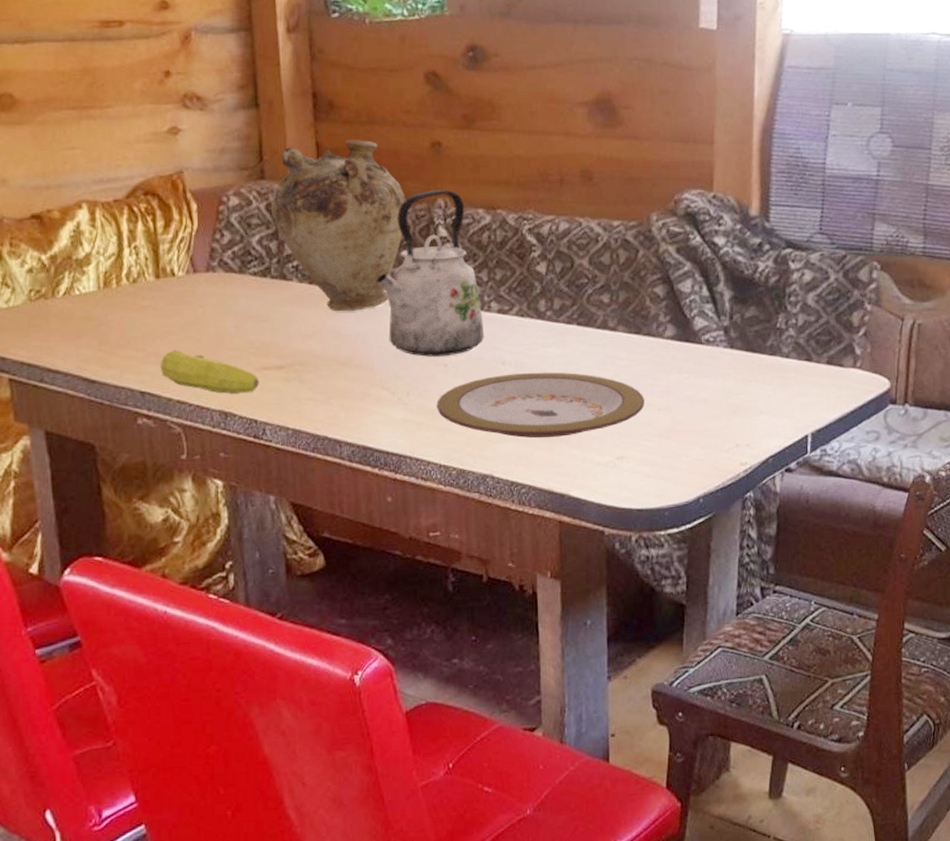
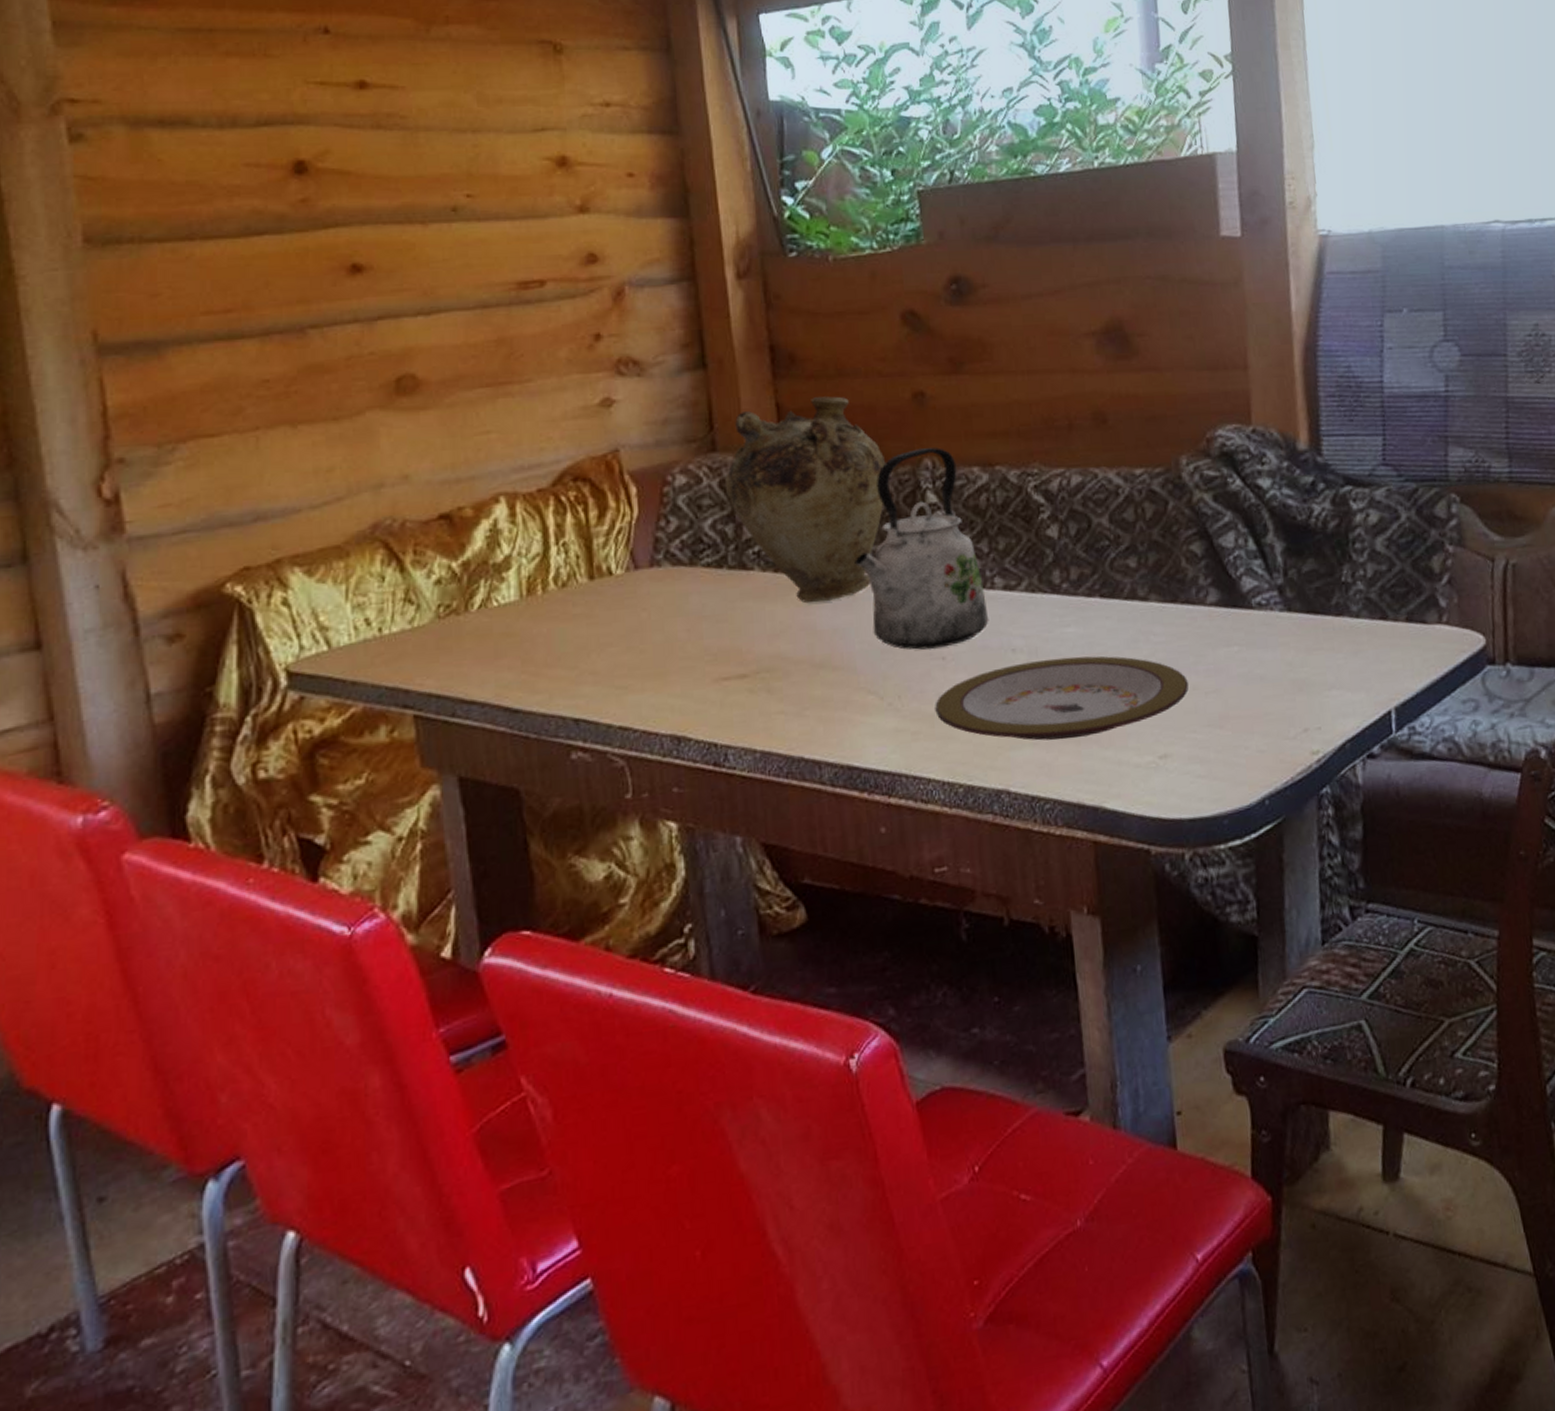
fruit: present [160,350,259,394] -> none [597,664,718,714]

